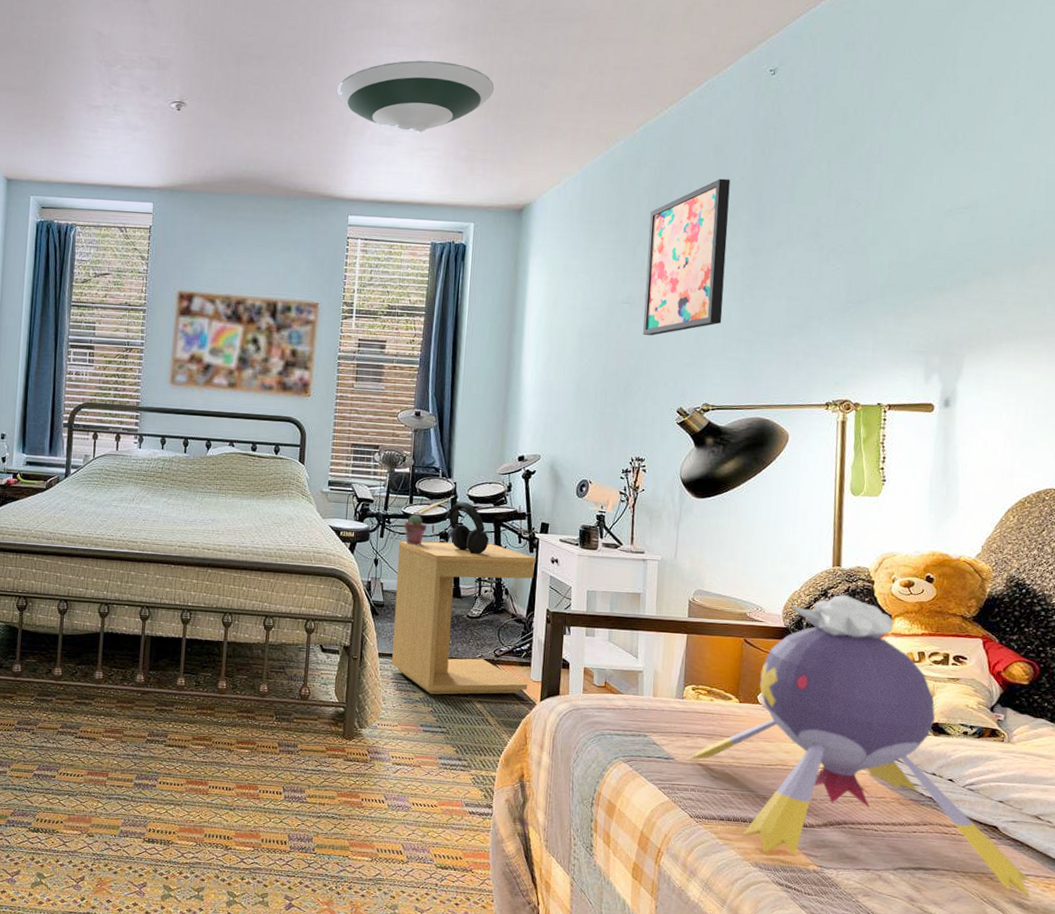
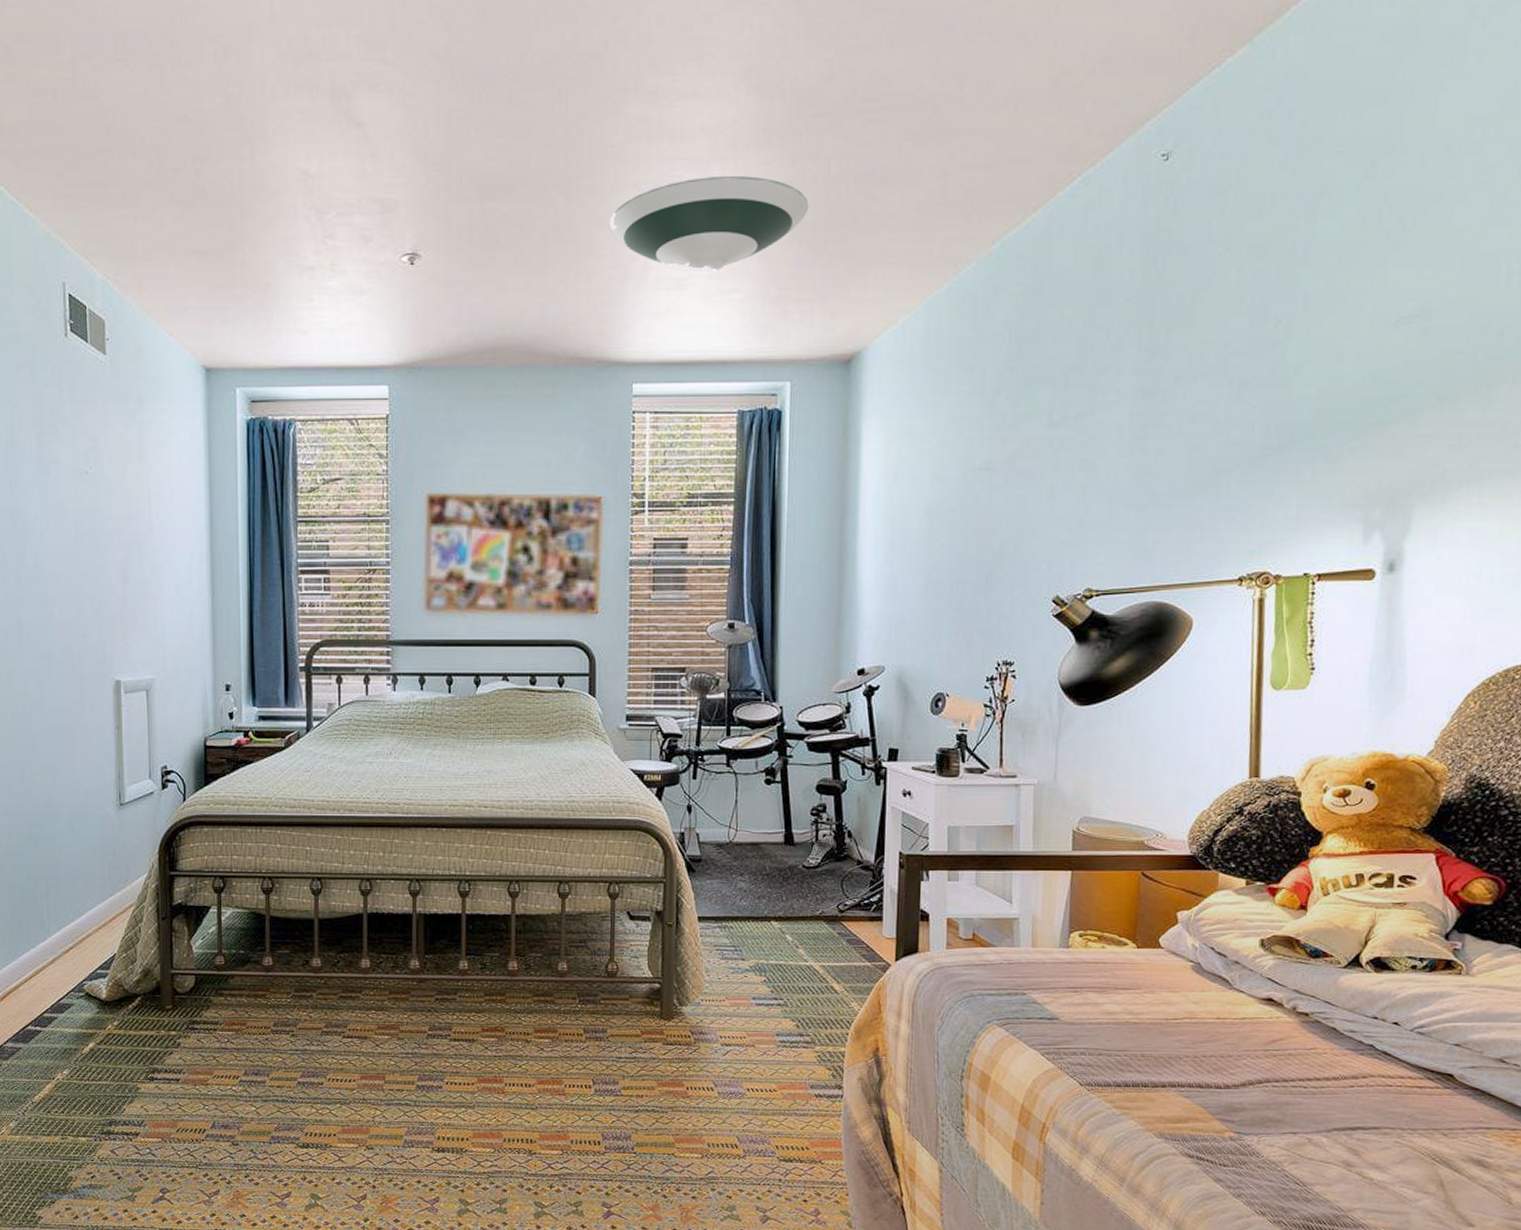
side table: present [391,540,536,695] -> none [713,778,884,961]
potted succulent: present [404,514,427,545] -> none [721,748,749,785]
headphones: present [449,502,489,554] -> none [775,730,825,791]
wall art: present [643,178,731,336] -> none [1007,301,1114,508]
plush toy: present [688,594,1031,897] -> none [1076,811,1493,1154]

